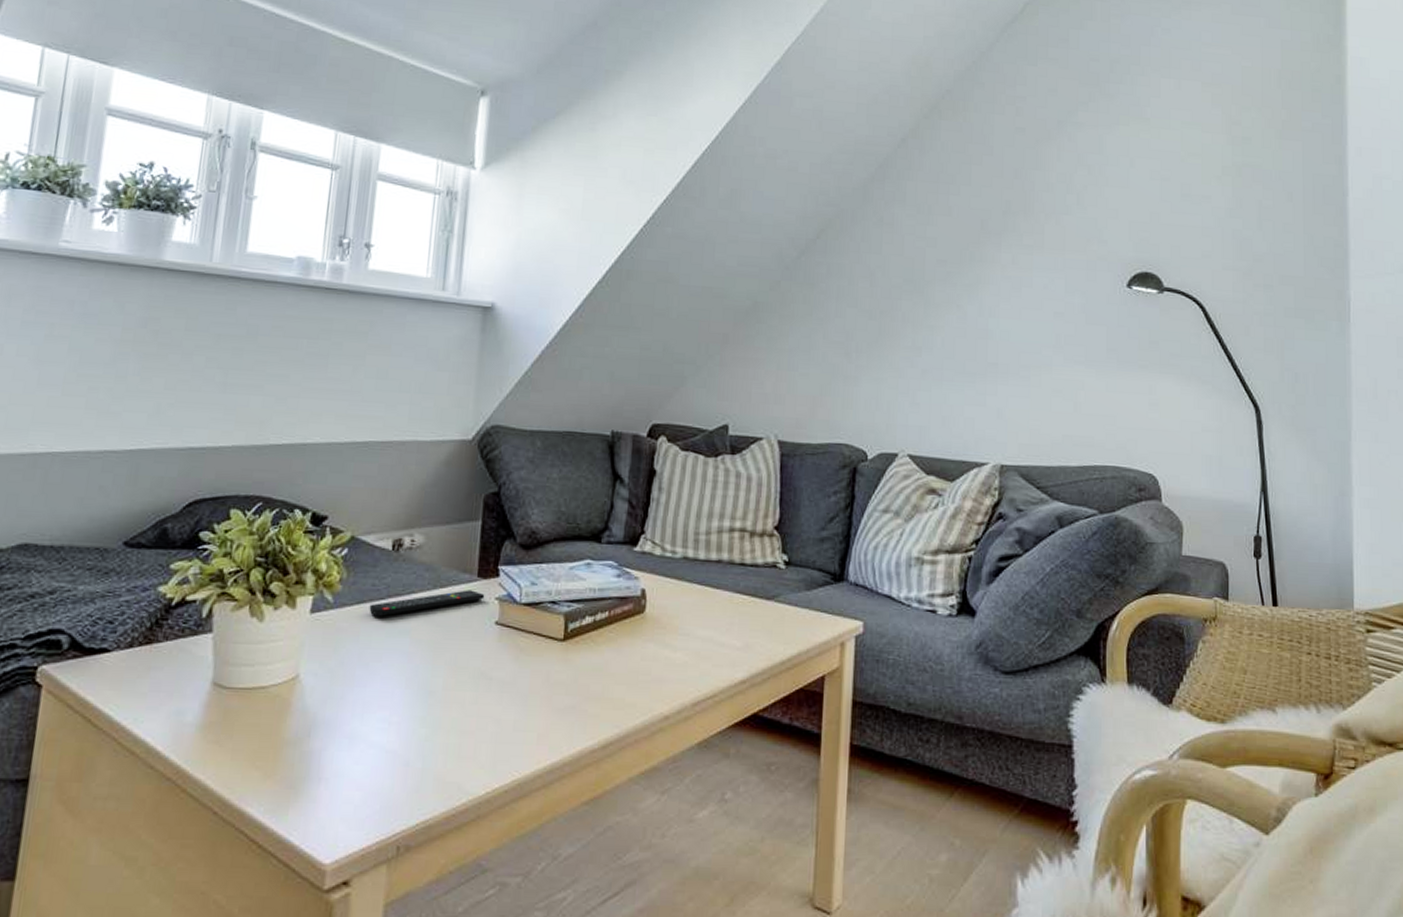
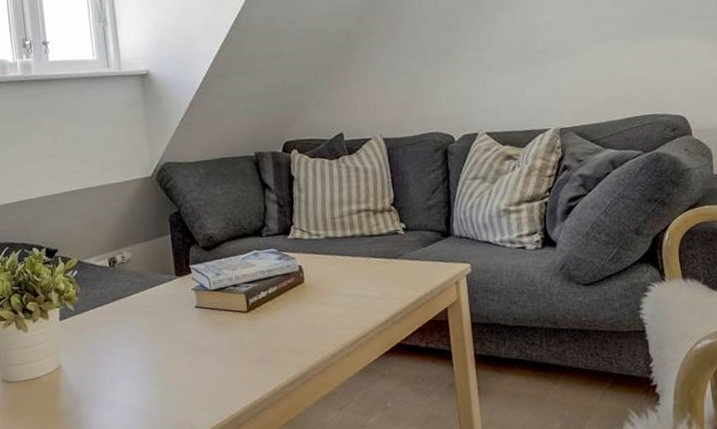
remote control: present [369,590,485,617] -> none [101,286,184,316]

